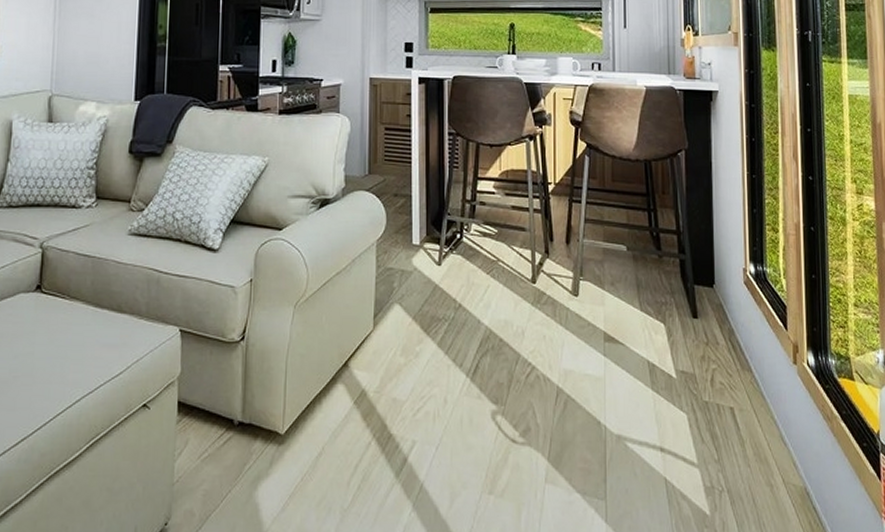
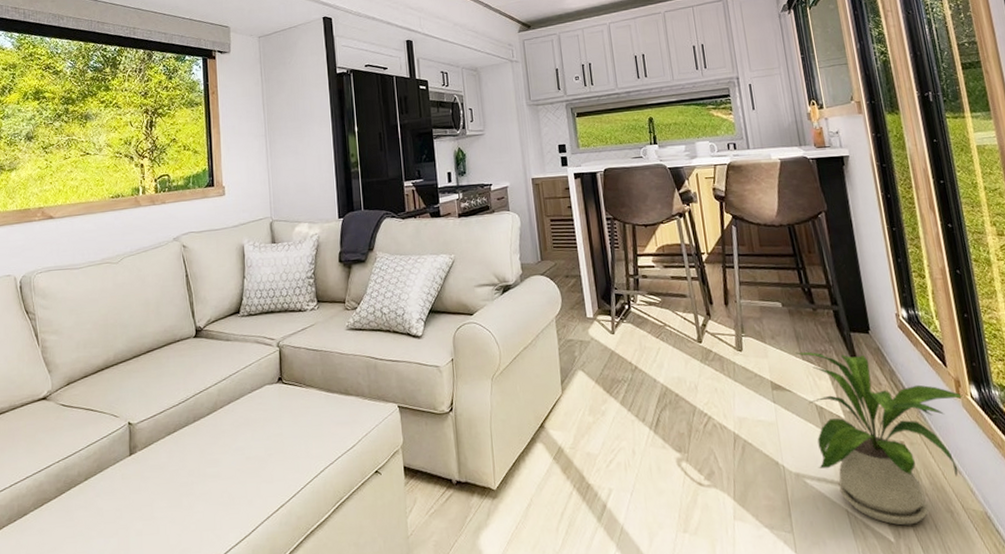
house plant: none [634,302,801,498] -> present [795,352,965,526]

